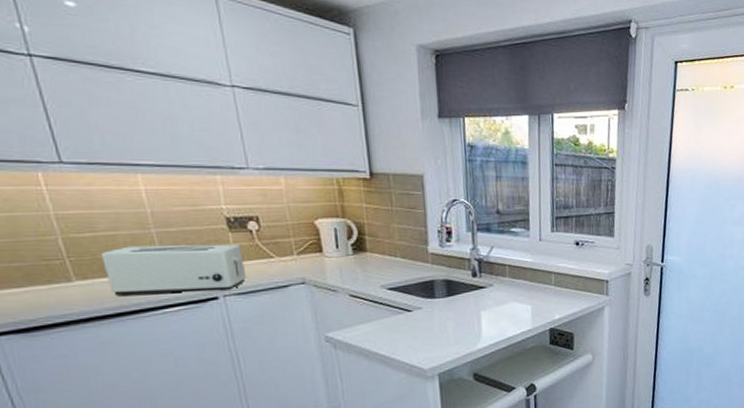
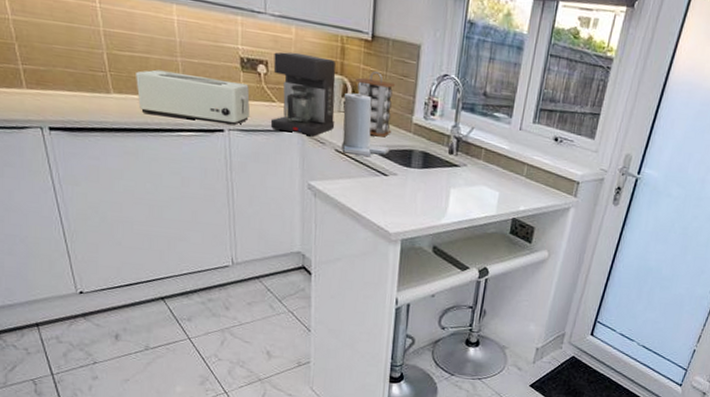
coffee maker: none [264,202,345,287] -> present [270,51,336,137]
paper towel: none [350,233,410,297] -> present [342,92,390,158]
spice rack: none [360,209,408,274] -> present [355,72,396,137]

